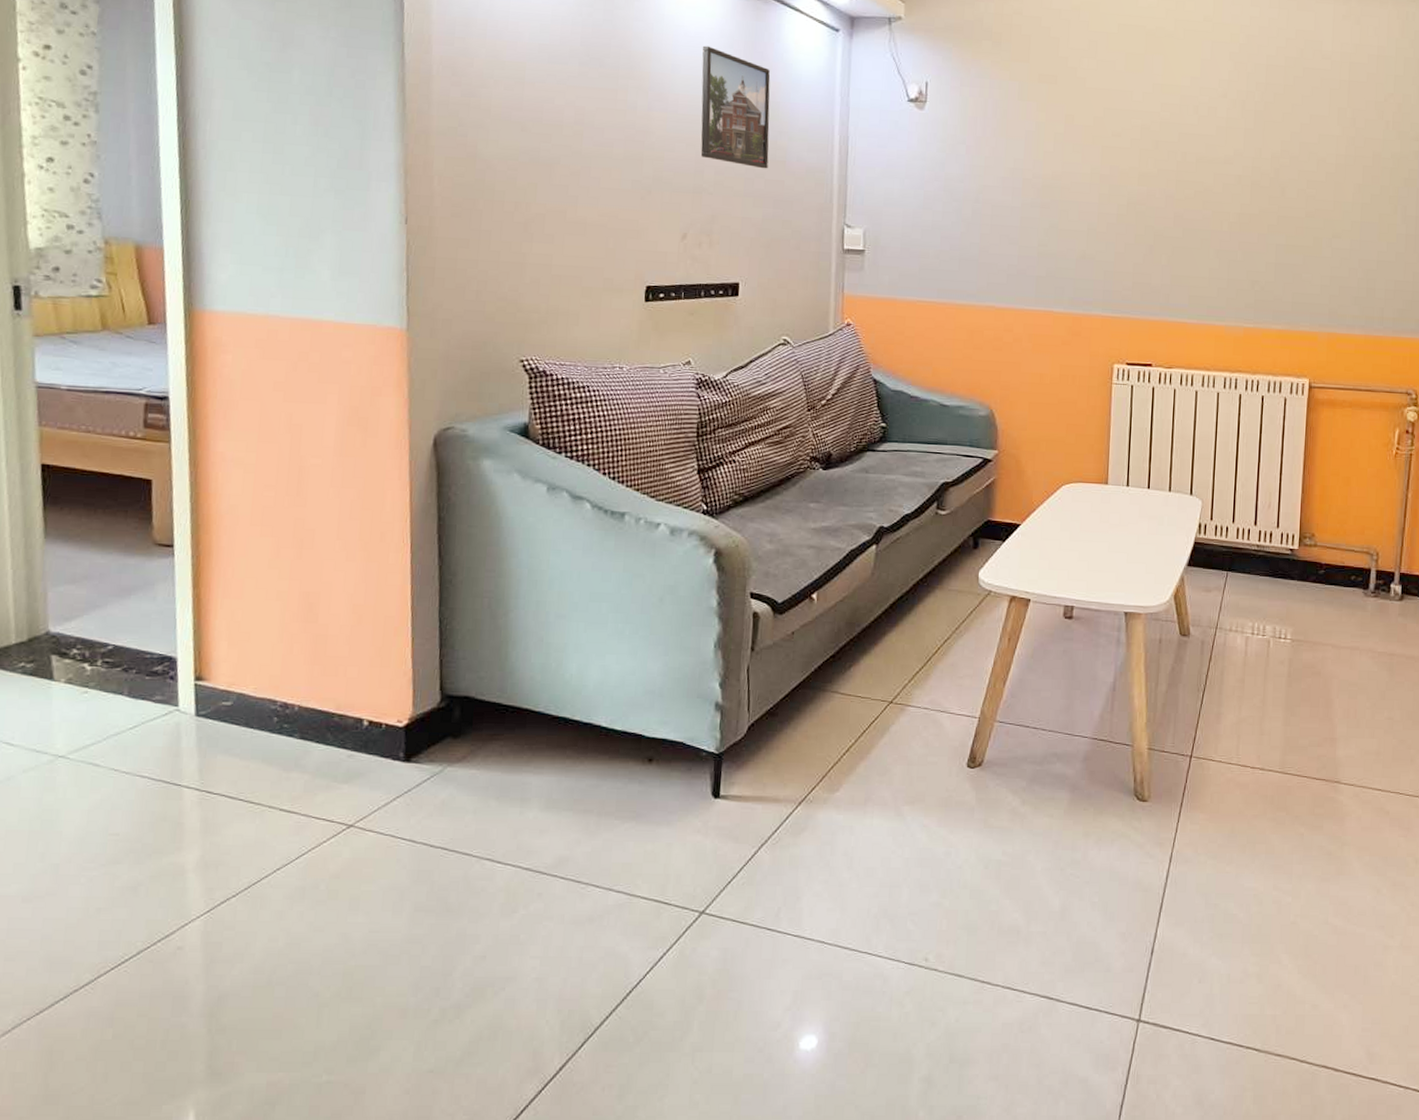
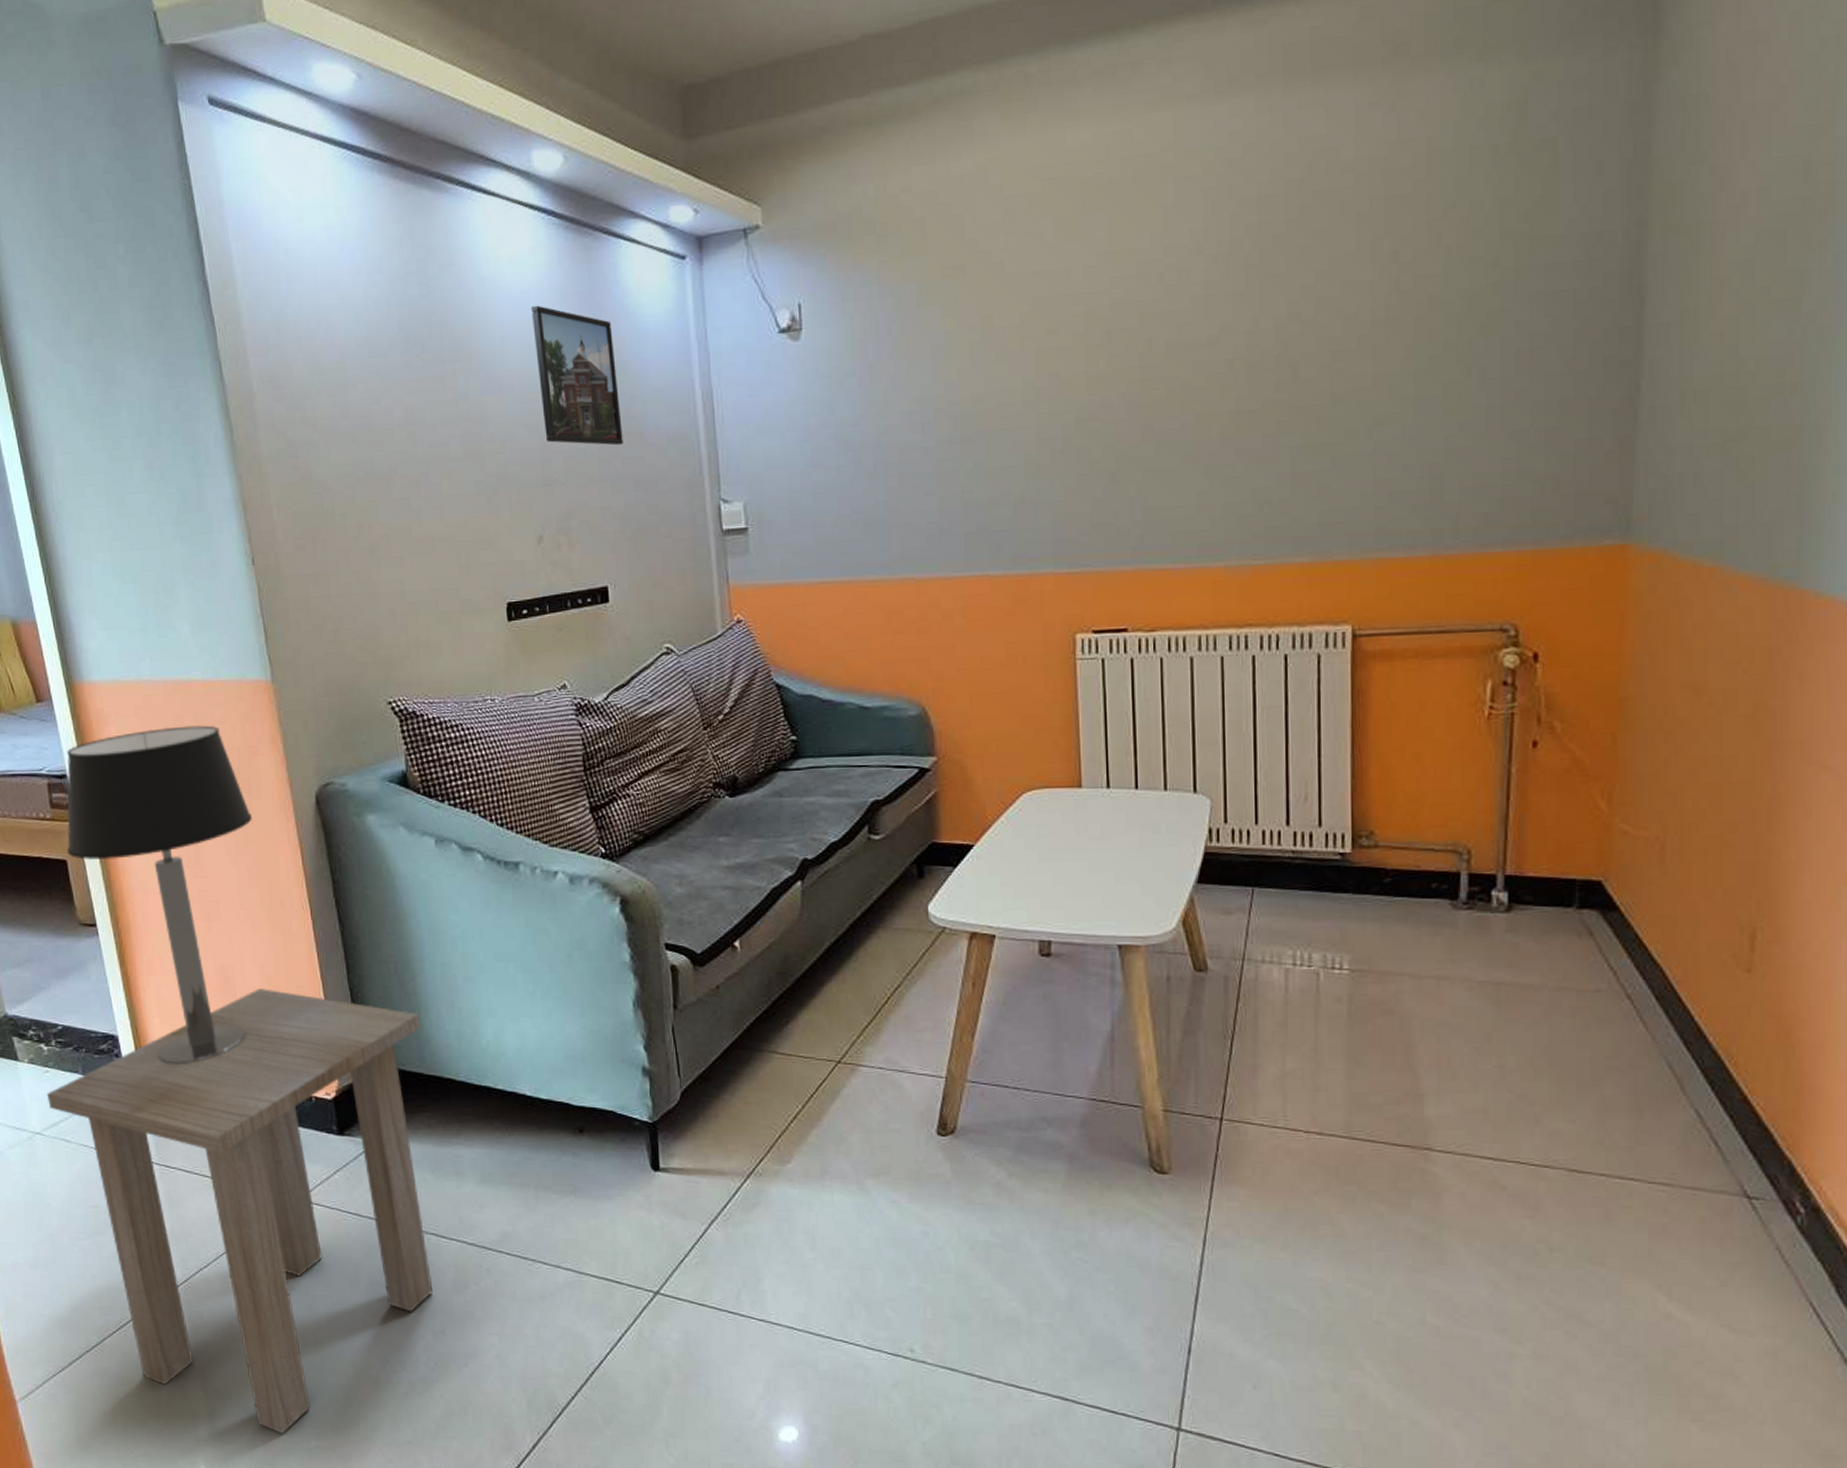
side table: none [80,616,507,1070] -> present [47,989,433,1434]
table lamp: none [154,361,365,689] -> present [67,725,252,1064]

